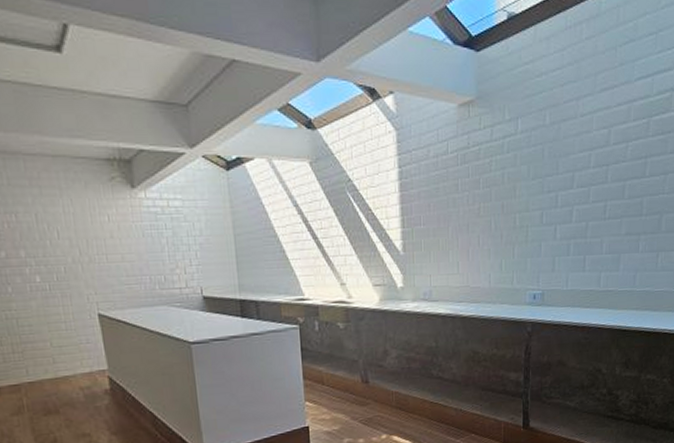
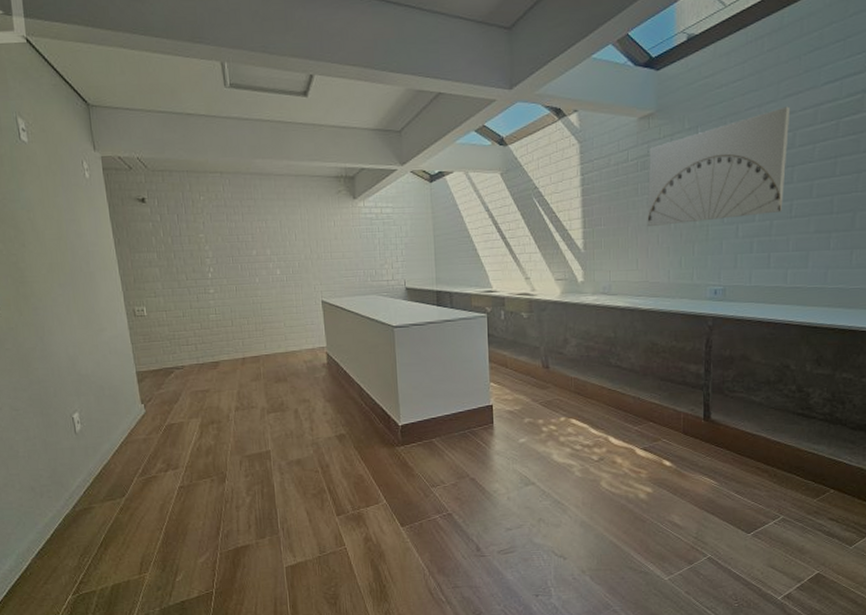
wall art: none [468,101,606,226] -> present [647,106,791,226]

